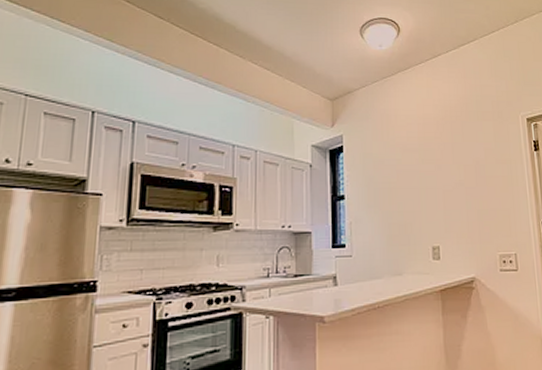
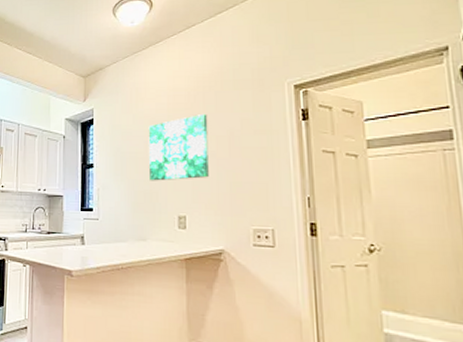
wall art: none [400,142,459,212] -> present [148,113,209,181]

